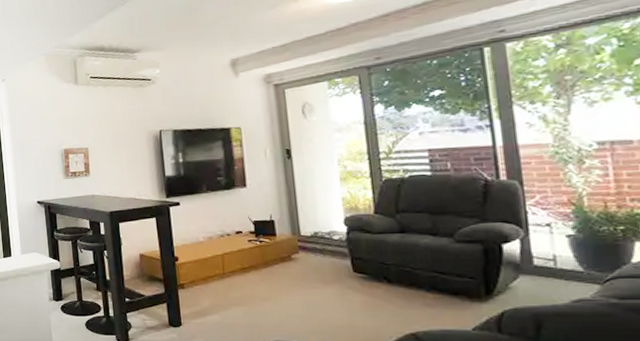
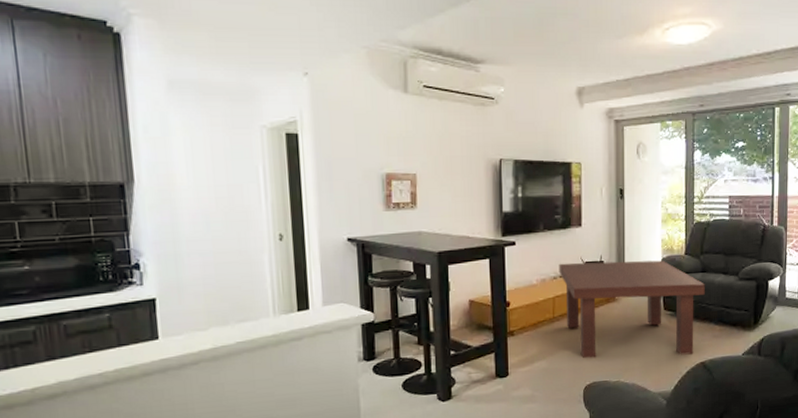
coffee table: none [225,219,407,323] -> present [558,260,705,359]

